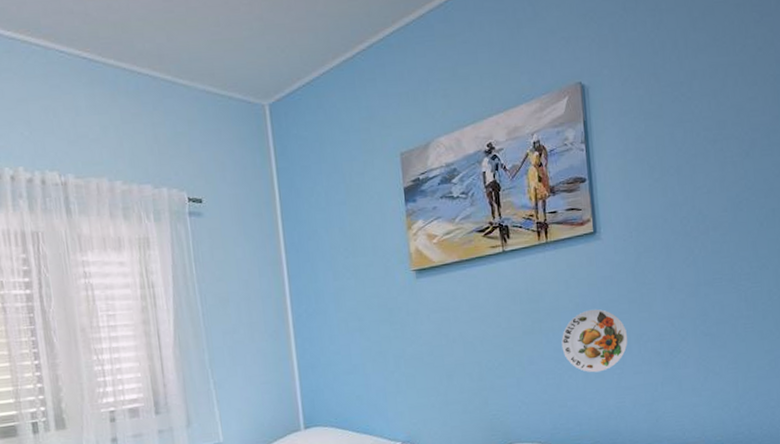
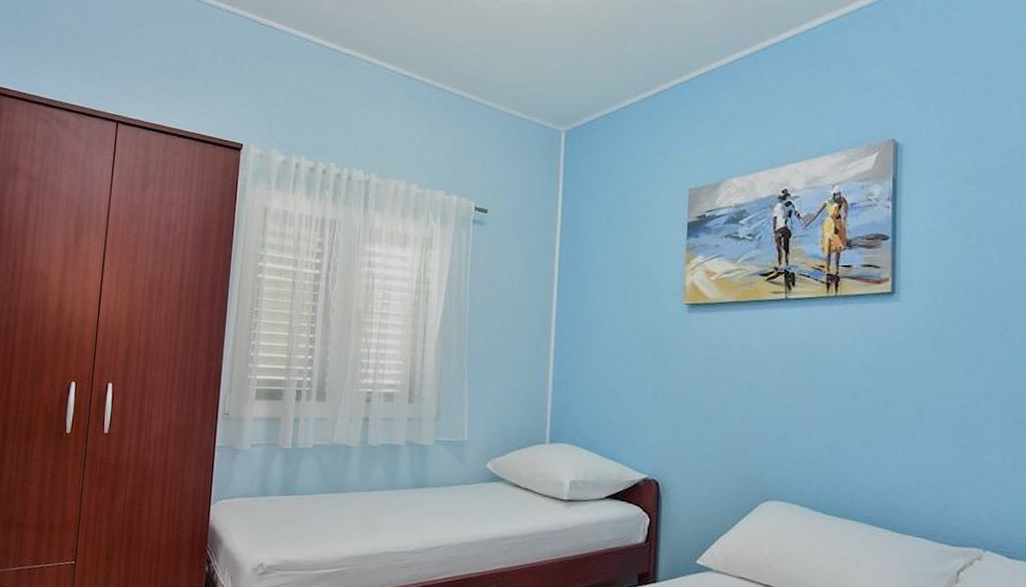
decorative plate: present [561,309,628,373] -> none [840,372,920,442]

